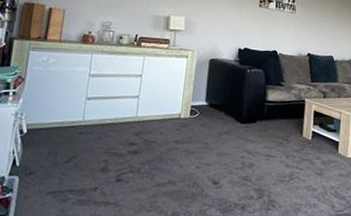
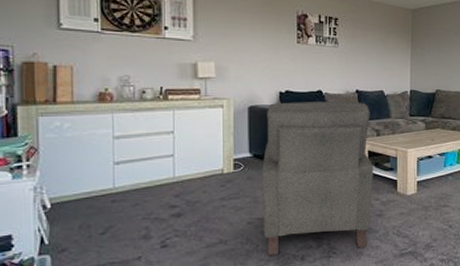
chair: none [209,58,319,204] -> present [262,102,373,256]

